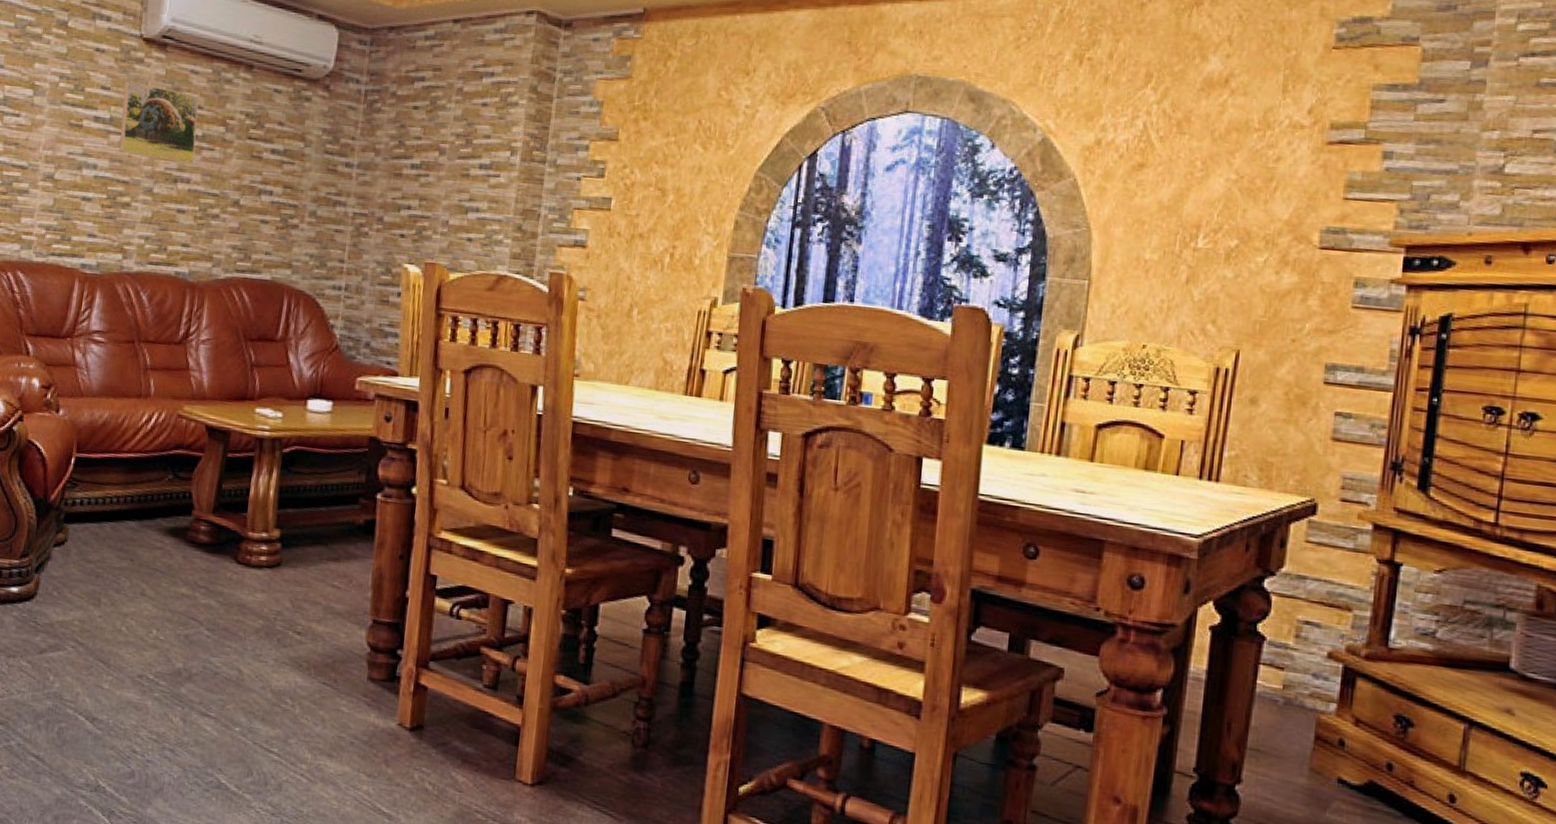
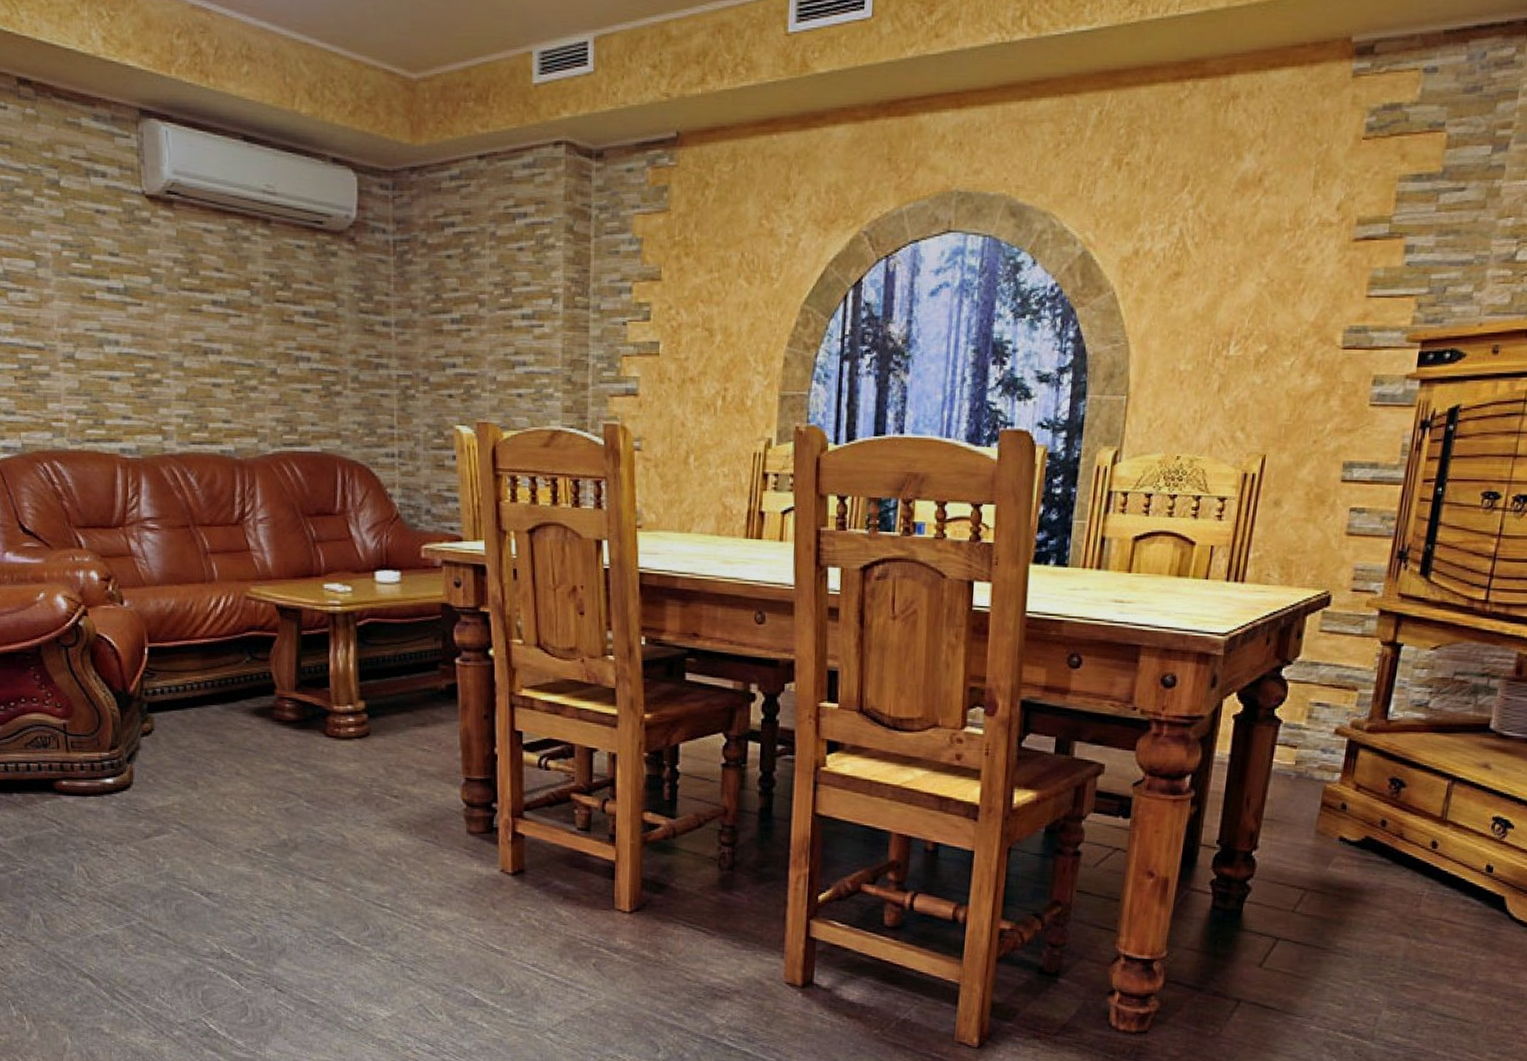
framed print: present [119,80,199,164] -> none [133,244,222,333]

